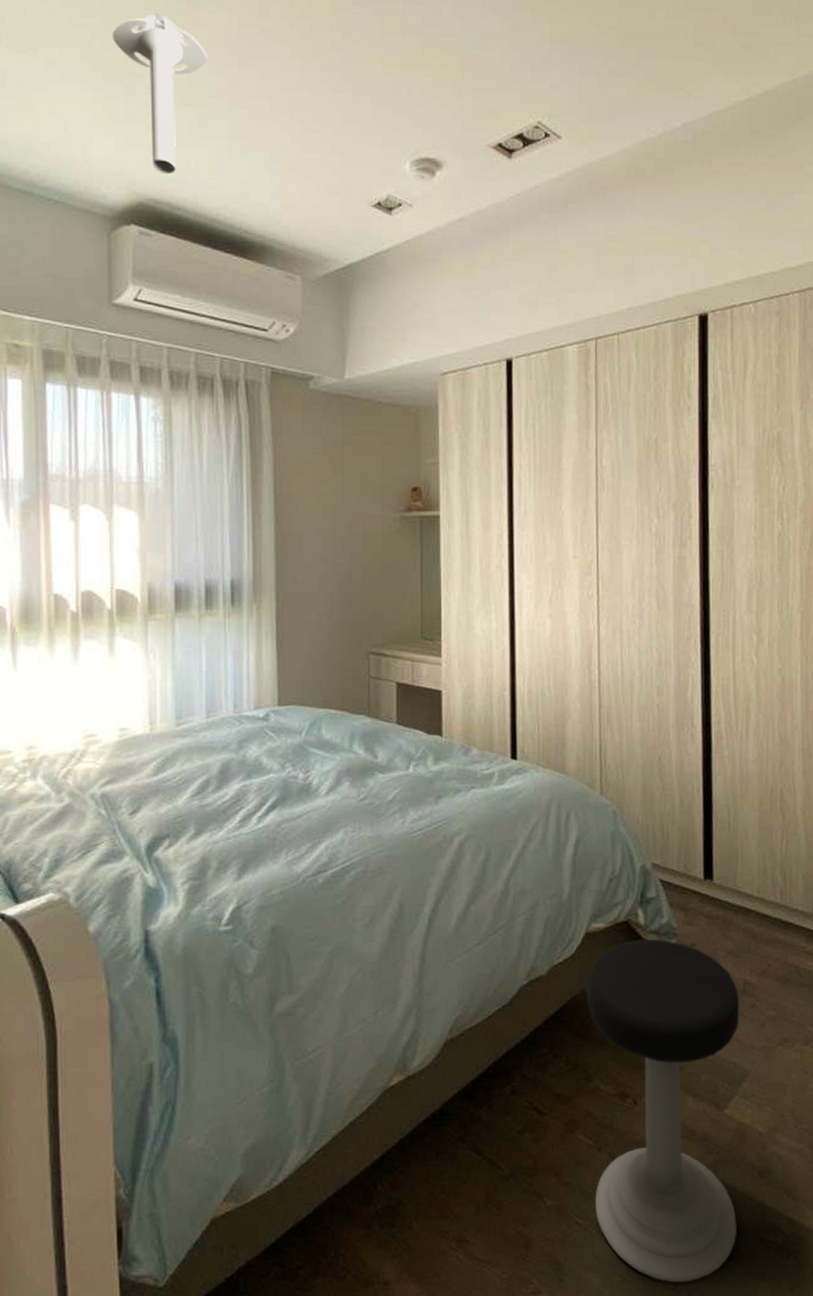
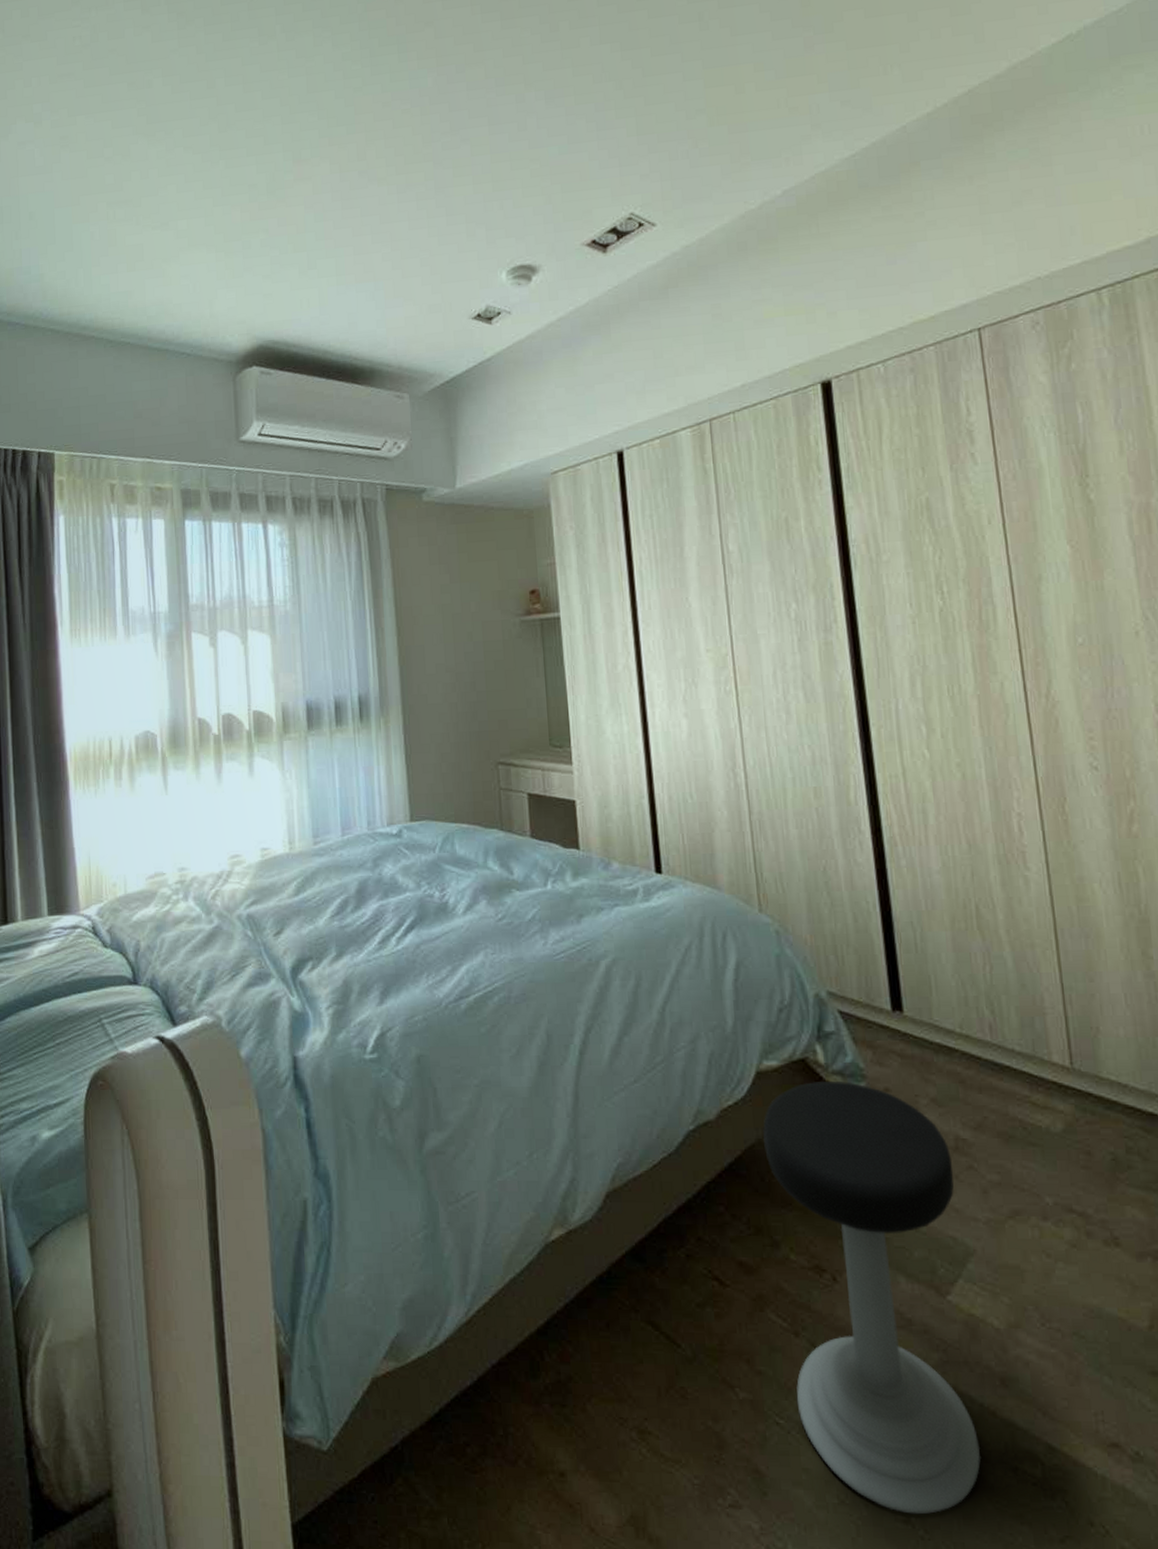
ceiling light: present [112,13,207,175] -> none [230,174,314,317]

